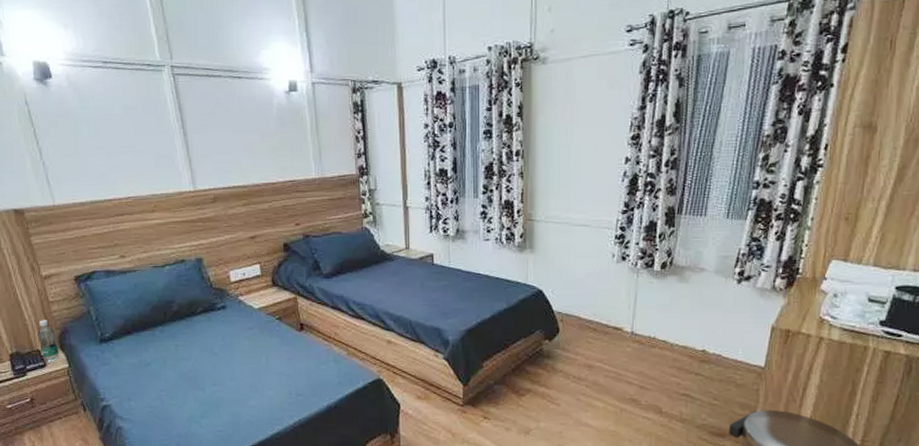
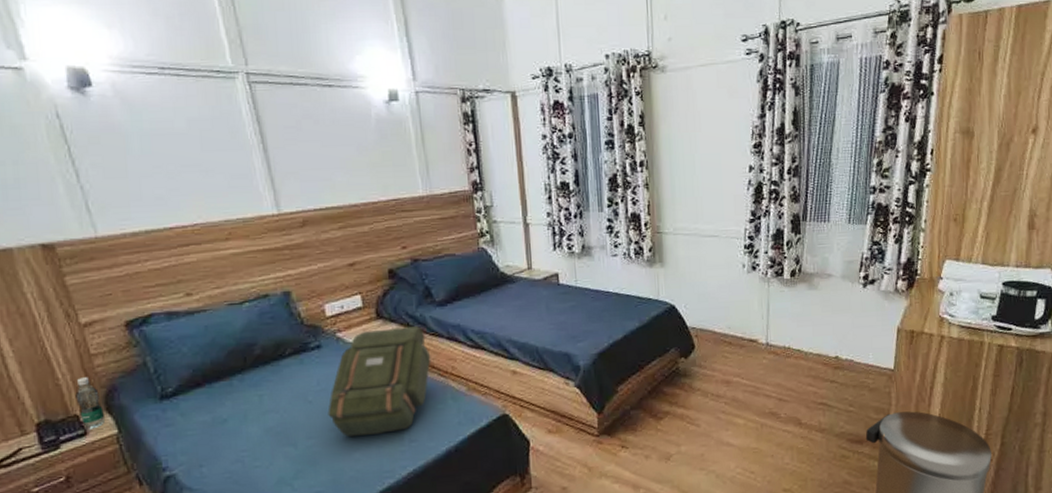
backpack: none [230,295,317,386] -> present [327,326,431,437]

